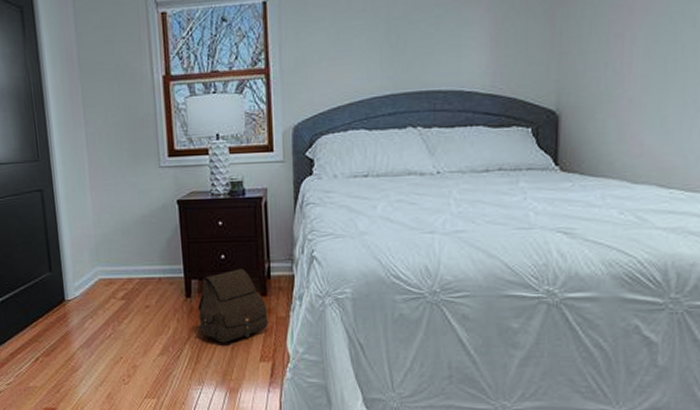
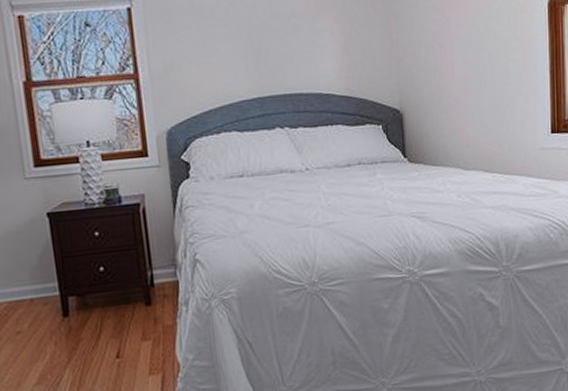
satchel: present [198,268,268,343] -> none [77,279,155,361]

